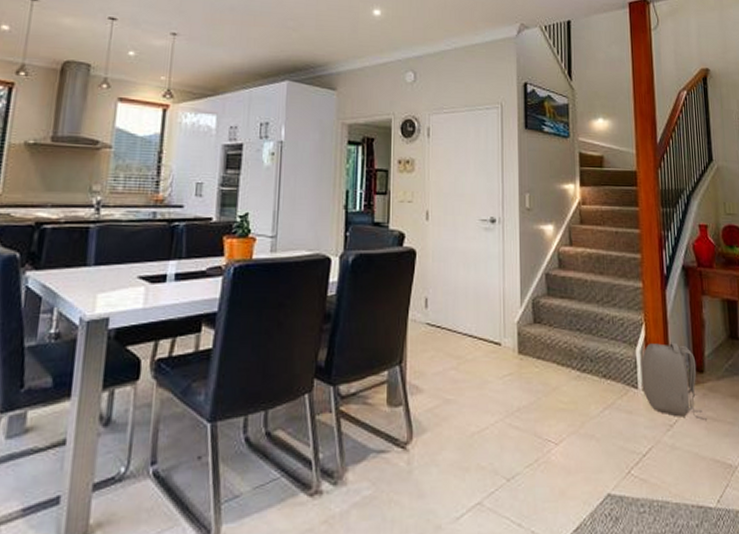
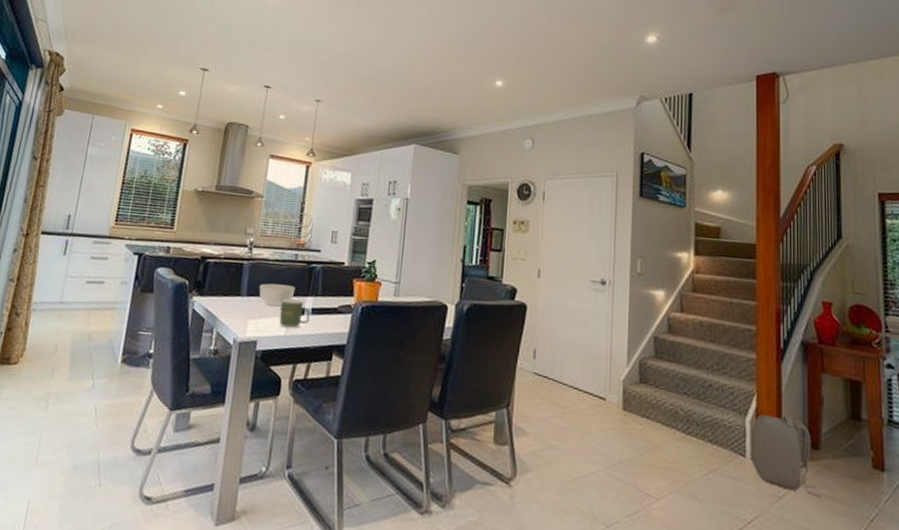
bowl: none [109,248,155,276] -> present [259,283,296,307]
mug: none [135,265,174,299] -> present [279,299,311,328]

